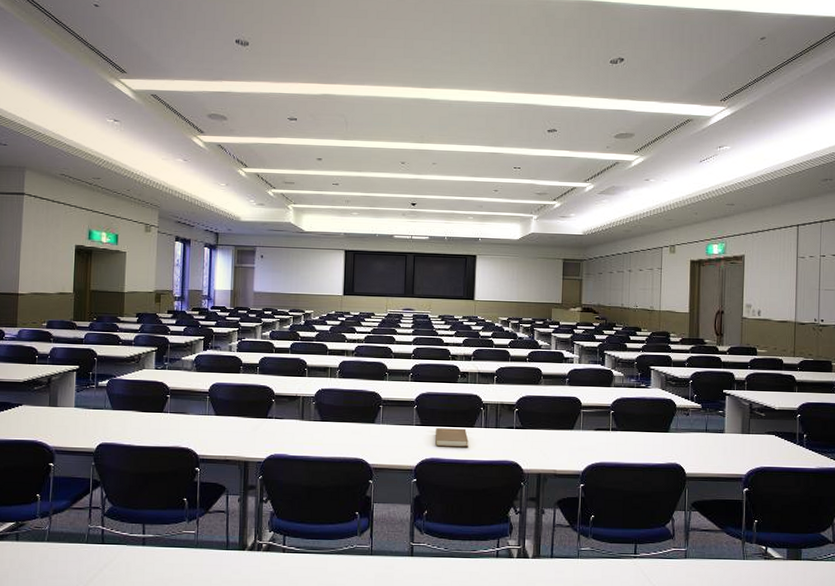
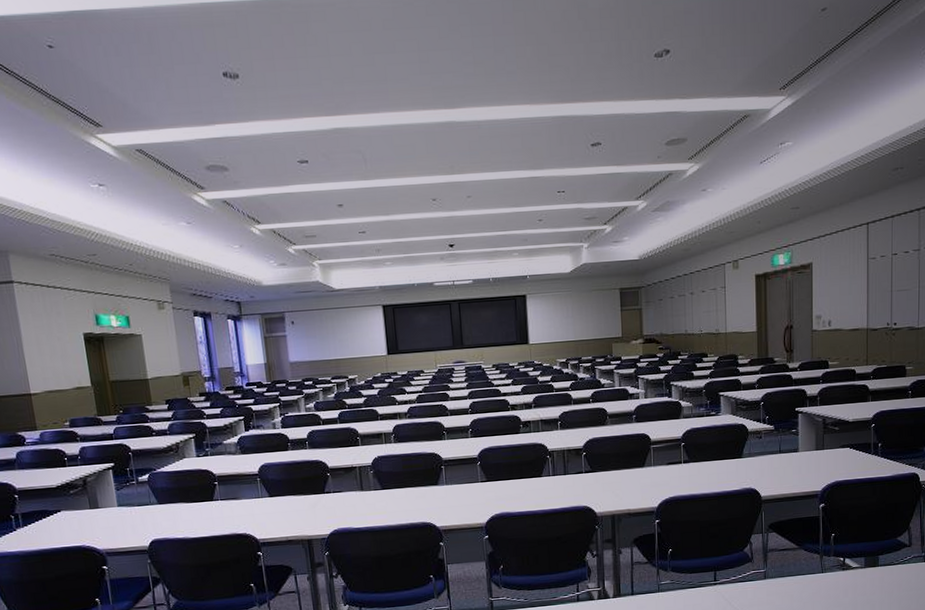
book: present [435,428,469,448] -> none [503,479,538,501]

